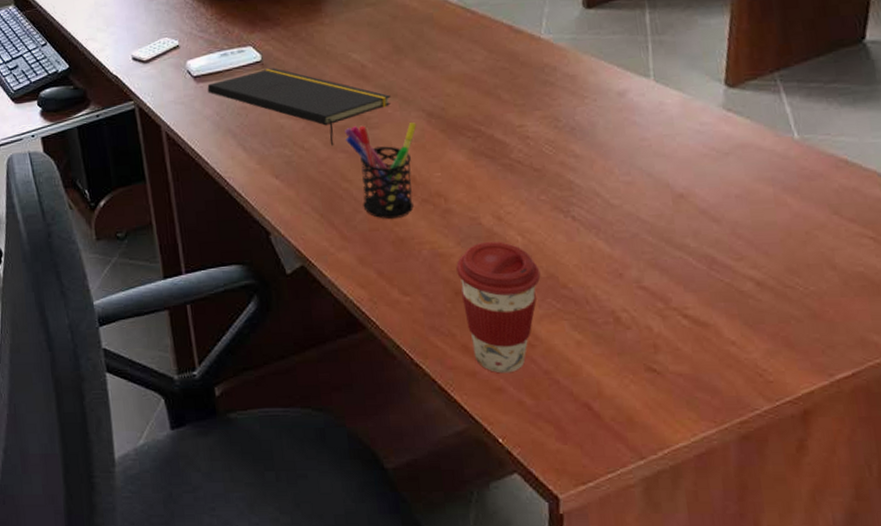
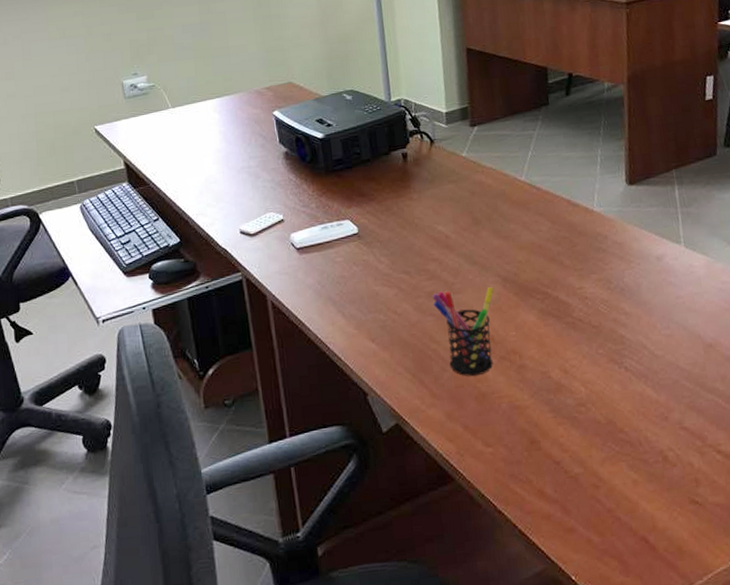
notepad: present [207,68,391,146] -> none [309,239,471,311]
coffee cup: present [456,241,541,374] -> none [530,392,602,515]

